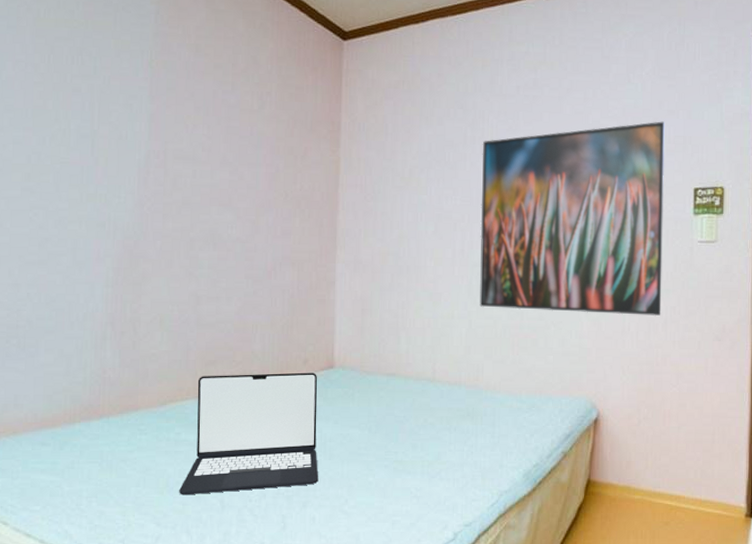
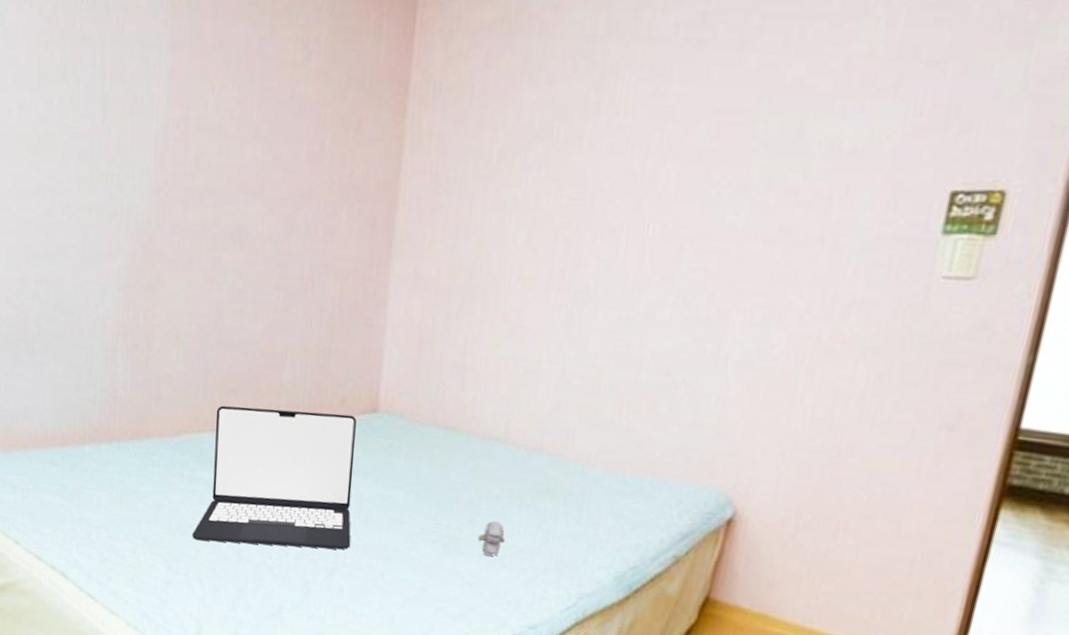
teddy bear: none [420,443,440,473] -> present [478,520,504,557]
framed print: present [480,121,666,317] -> none [579,79,919,386]

